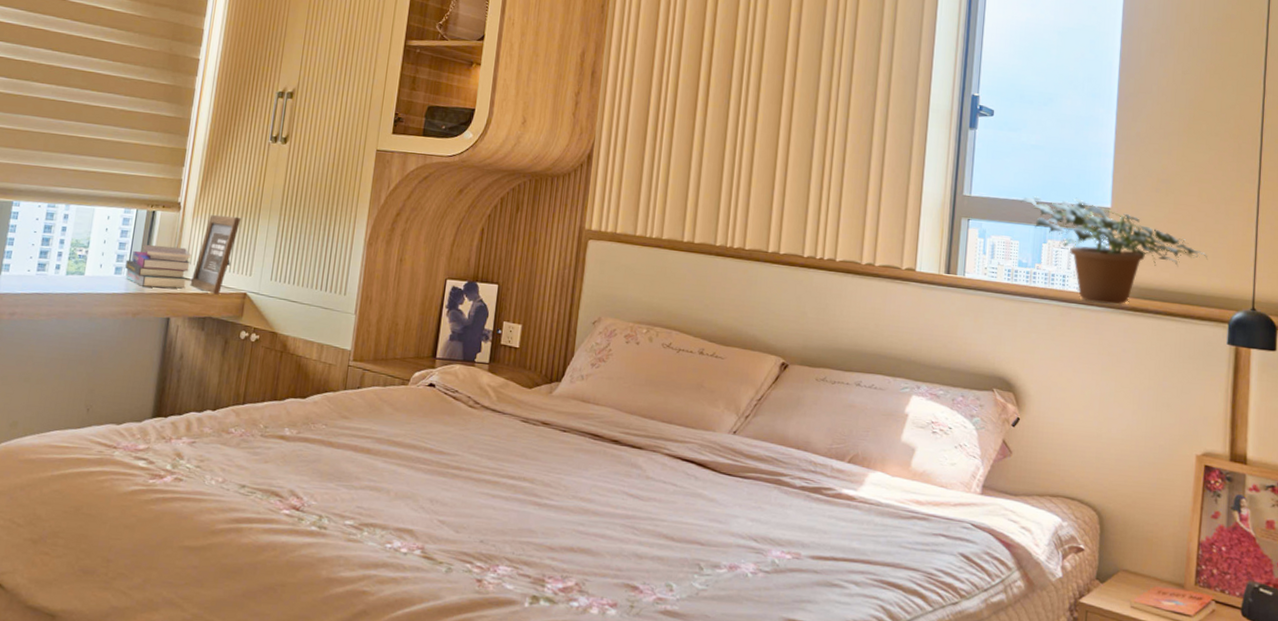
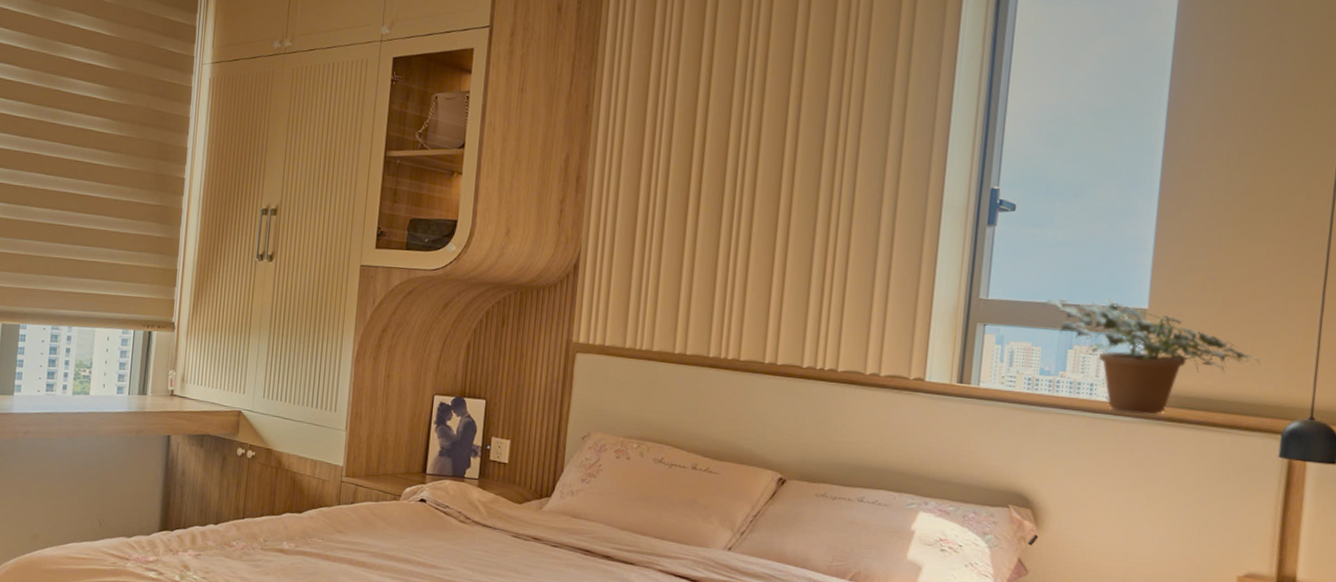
books: present [125,244,191,289] -> none [127,364,187,408]
picture frame: present [190,214,242,295] -> none [187,333,233,413]

